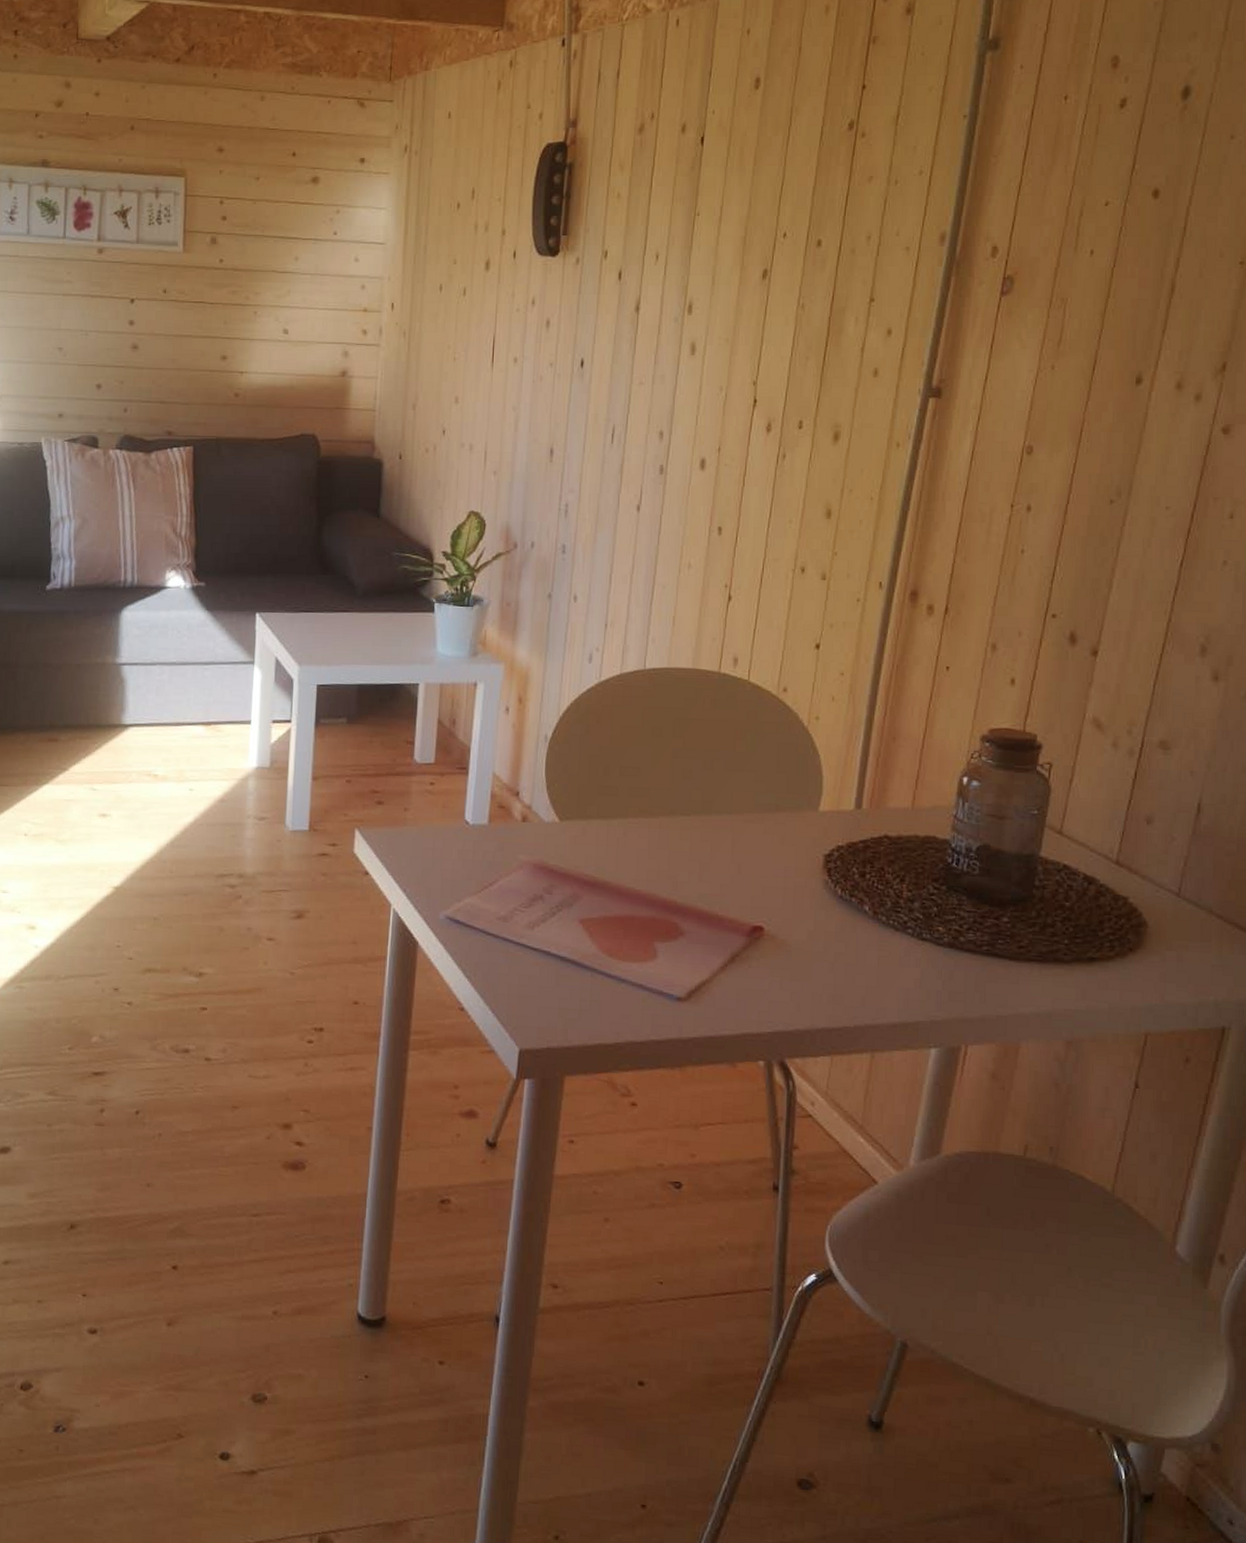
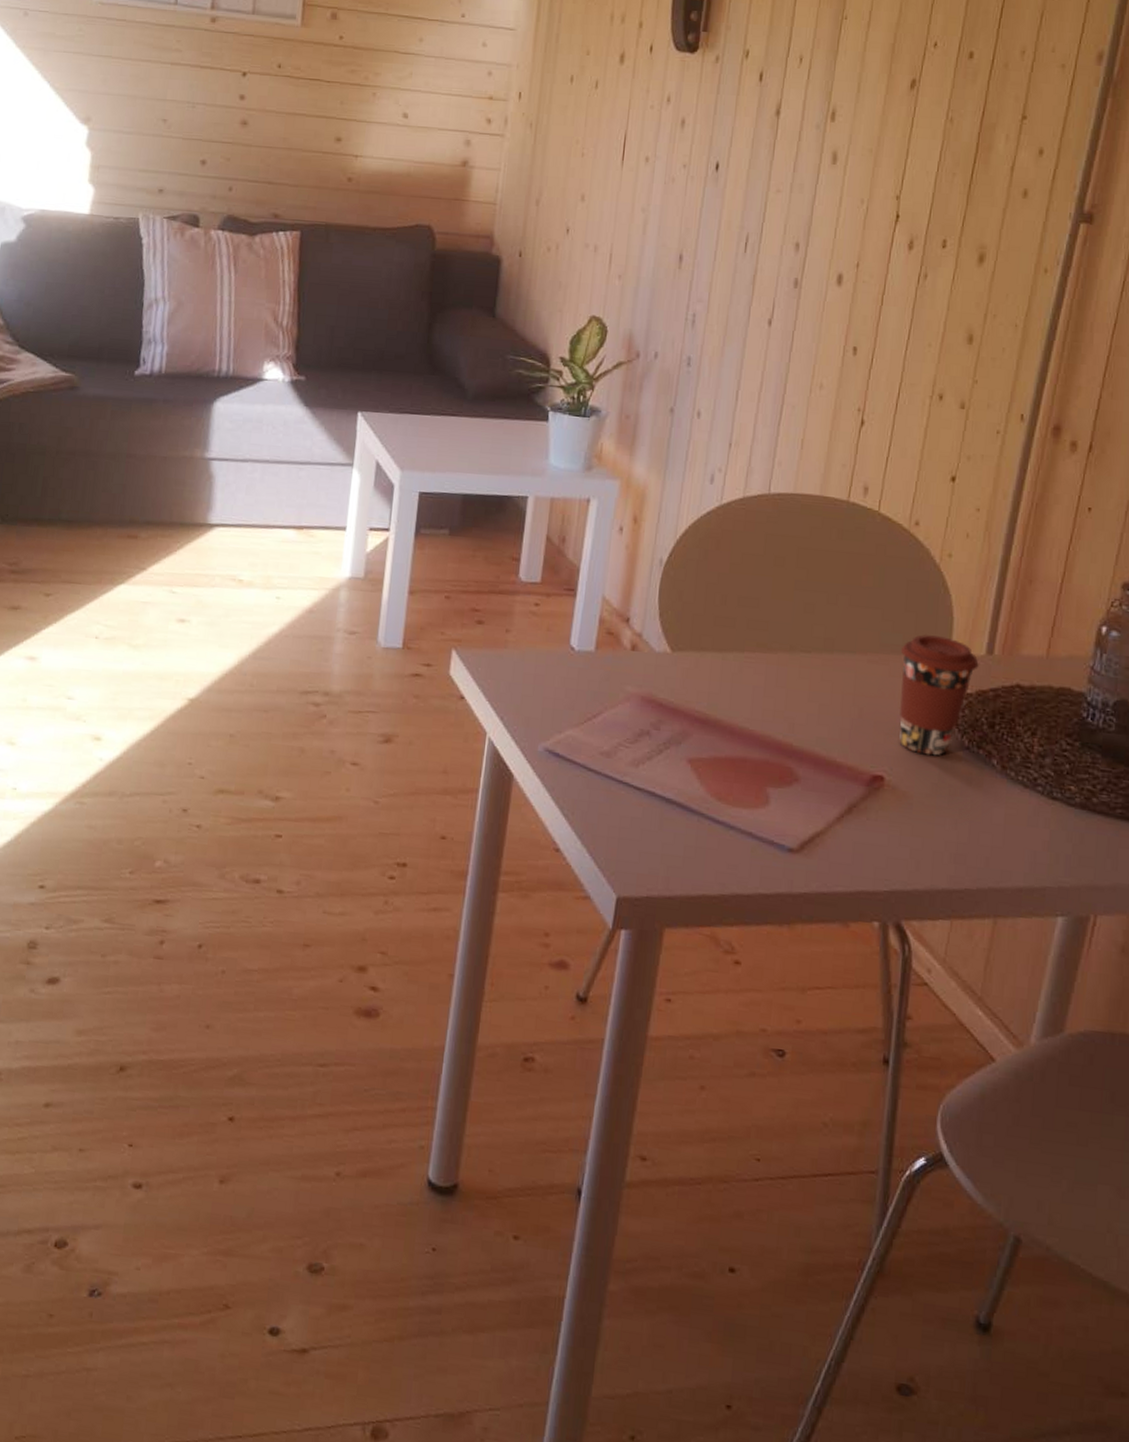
coffee cup: none [774,793,848,905] -> present [899,634,979,756]

